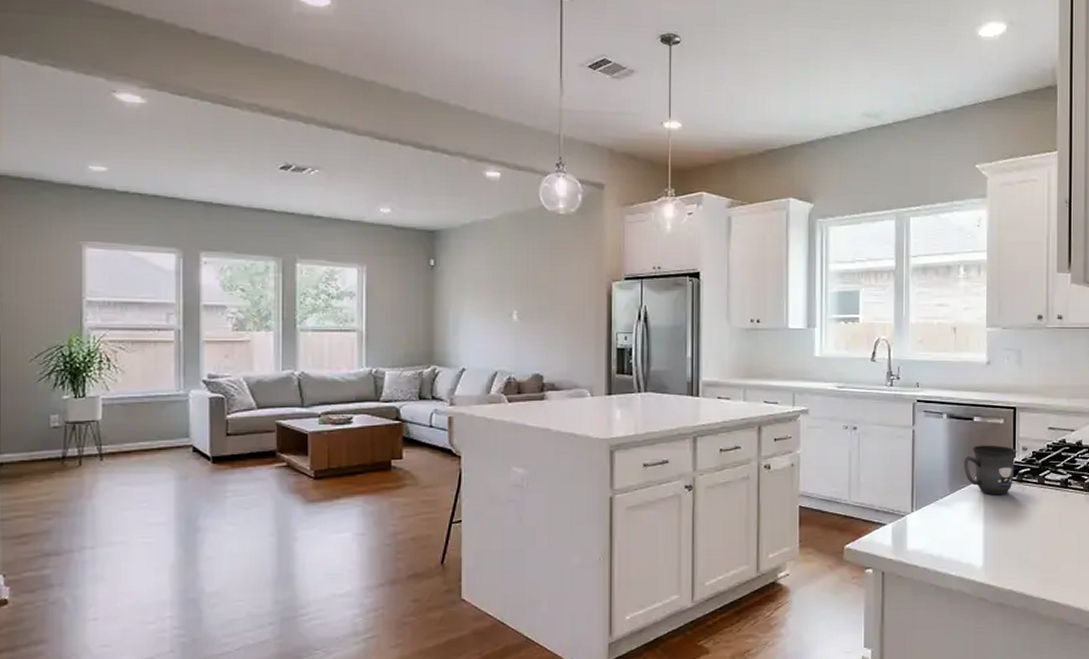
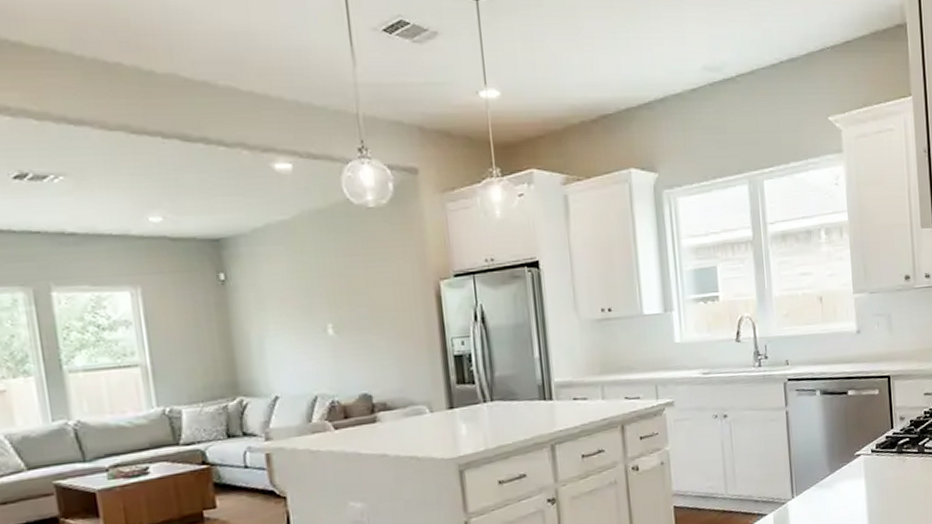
mug: present [963,445,1017,495] -> none [841,417,895,470]

